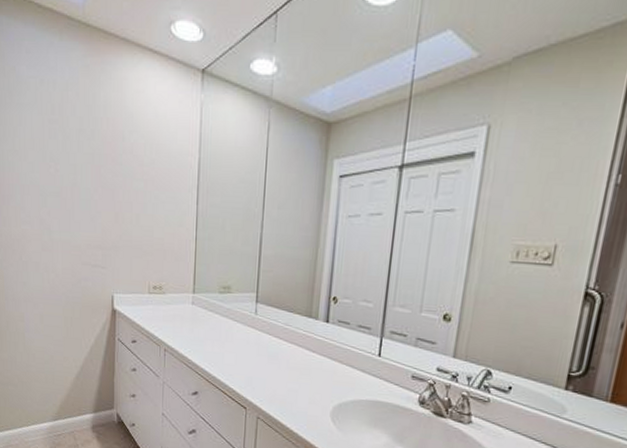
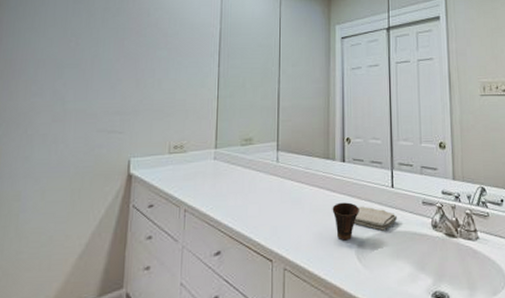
cup: none [310,363,339,402] -> present [332,202,359,241]
washcloth: none [331,370,380,398] -> present [353,206,397,231]

